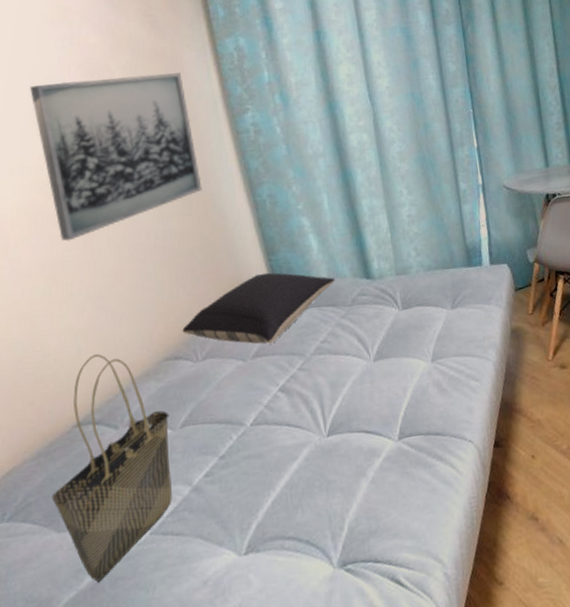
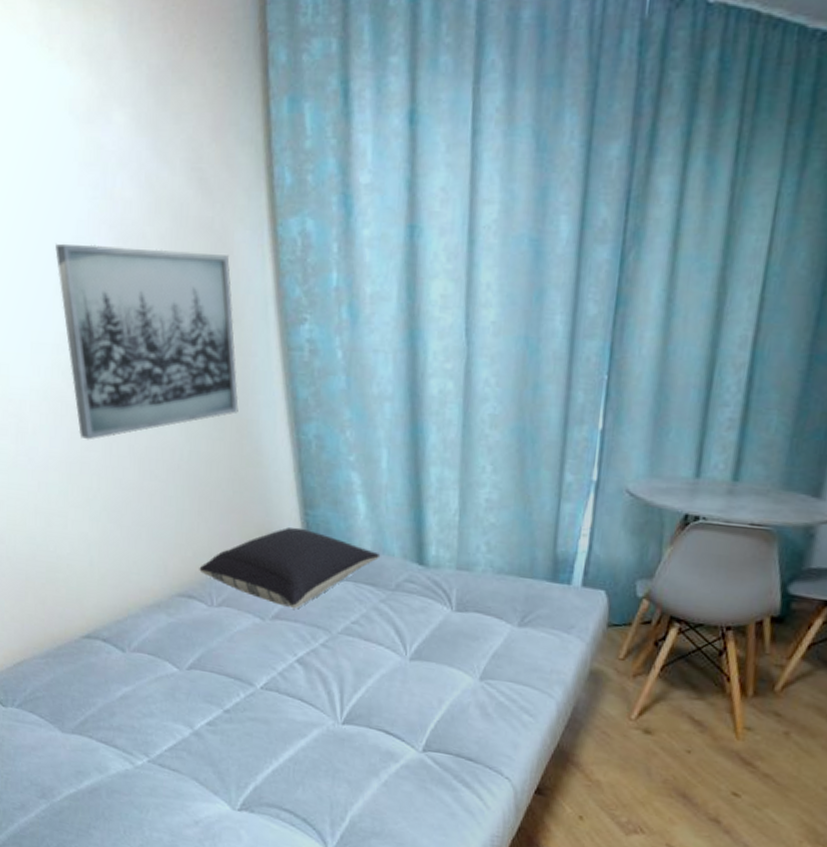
tote bag: present [51,354,172,582] -> none [57,570,177,788]

